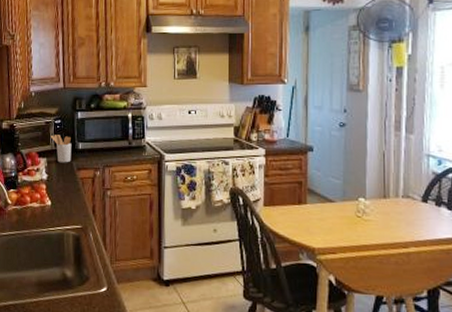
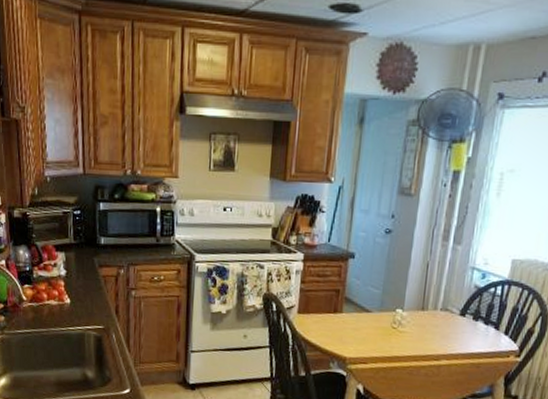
utensil holder: present [50,135,72,163] -> none [69,227,93,259]

